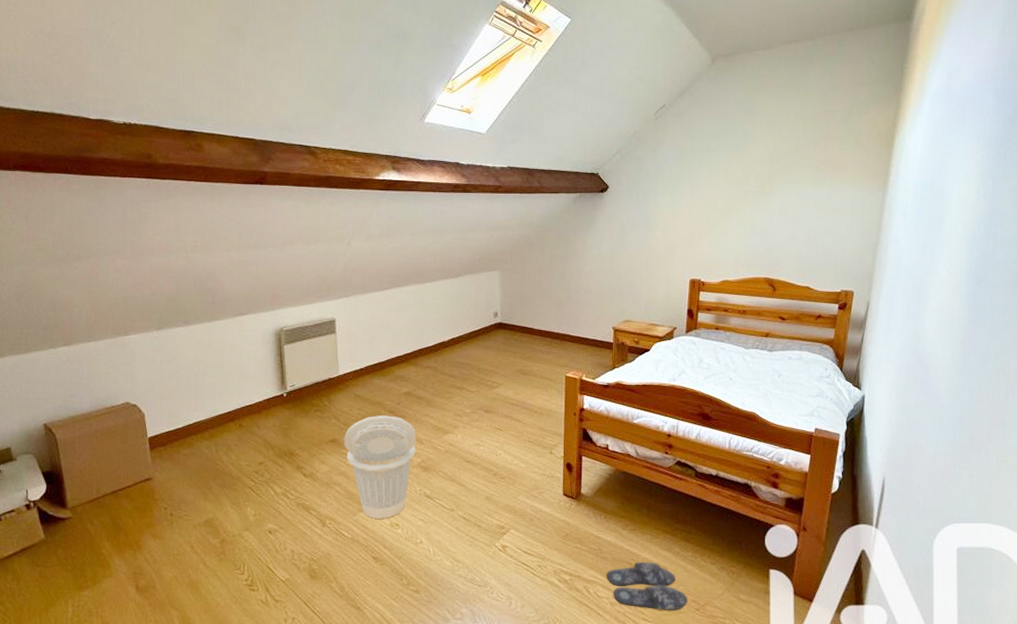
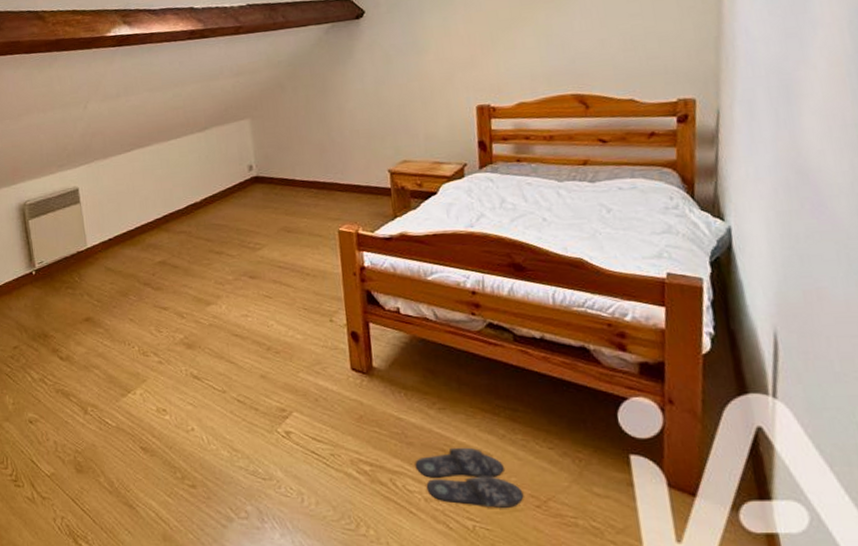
laundry basket: present [344,415,417,519] -> none [98,288,177,404]

